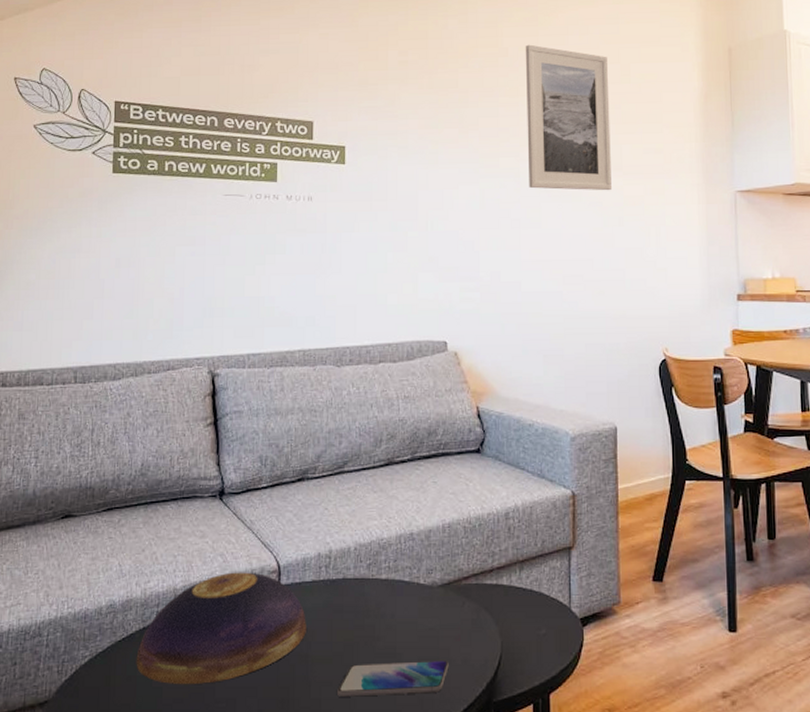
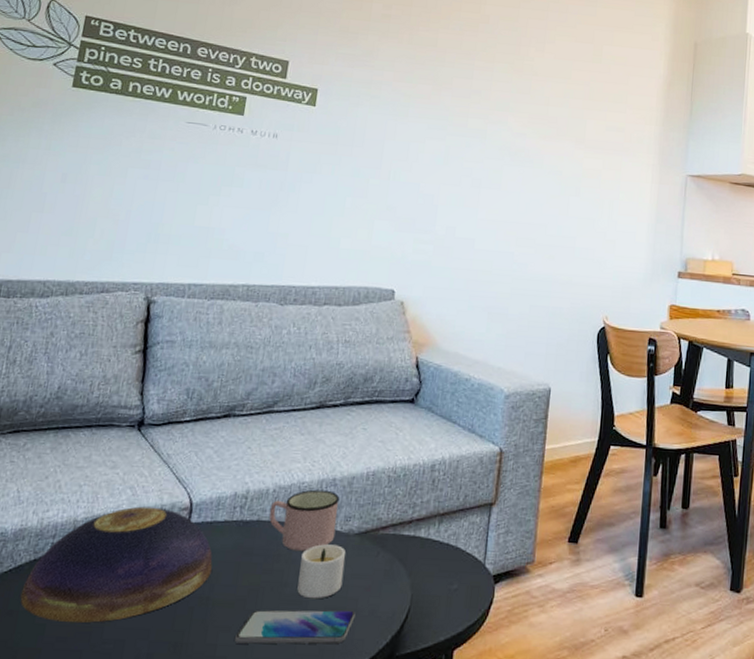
mug: none [353,545,419,606] -> present [269,489,340,552]
candle: none [390,598,433,651] -> present [297,544,346,599]
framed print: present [525,44,612,191] -> none [494,15,582,162]

